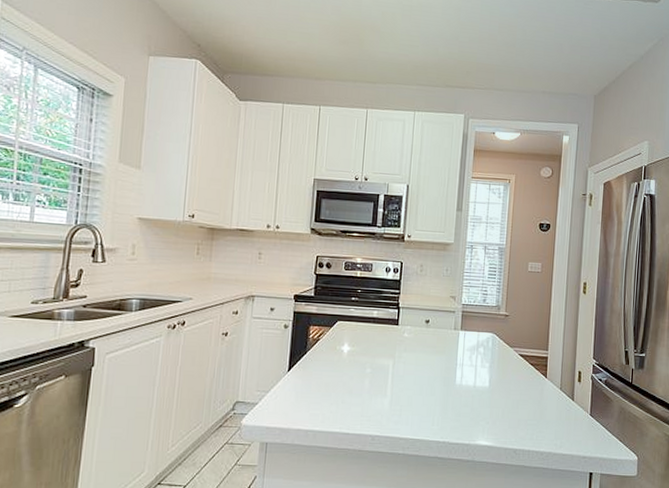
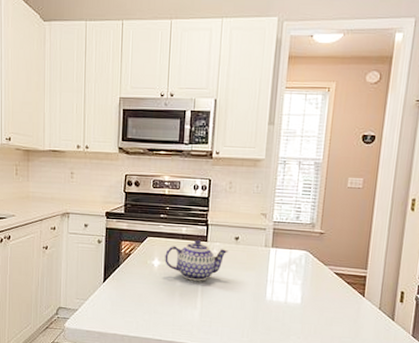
teapot: none [355,324,419,367] -> present [165,240,228,281]

